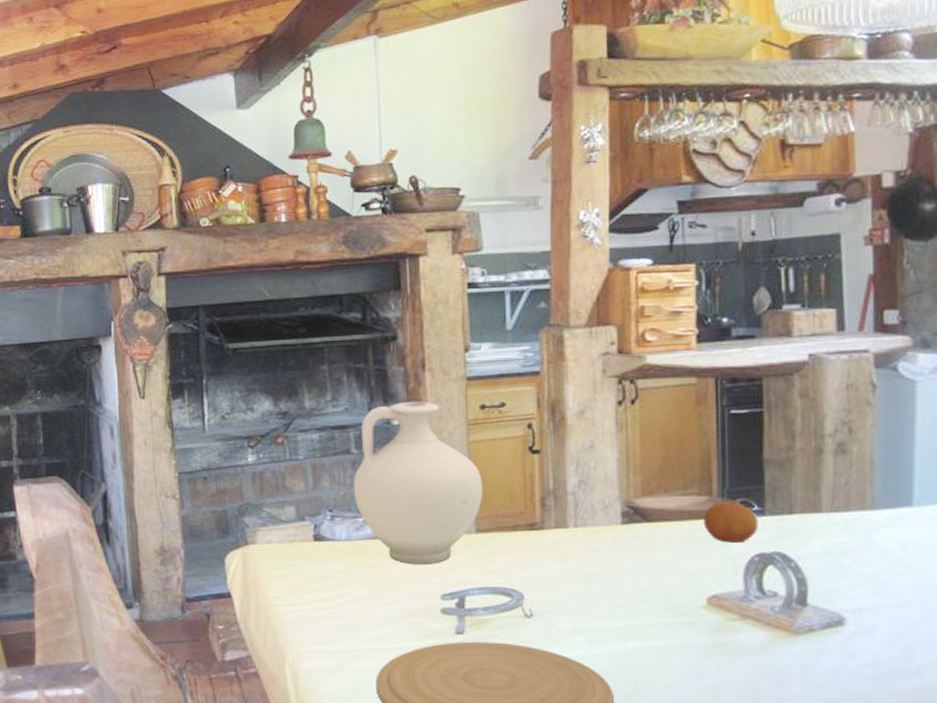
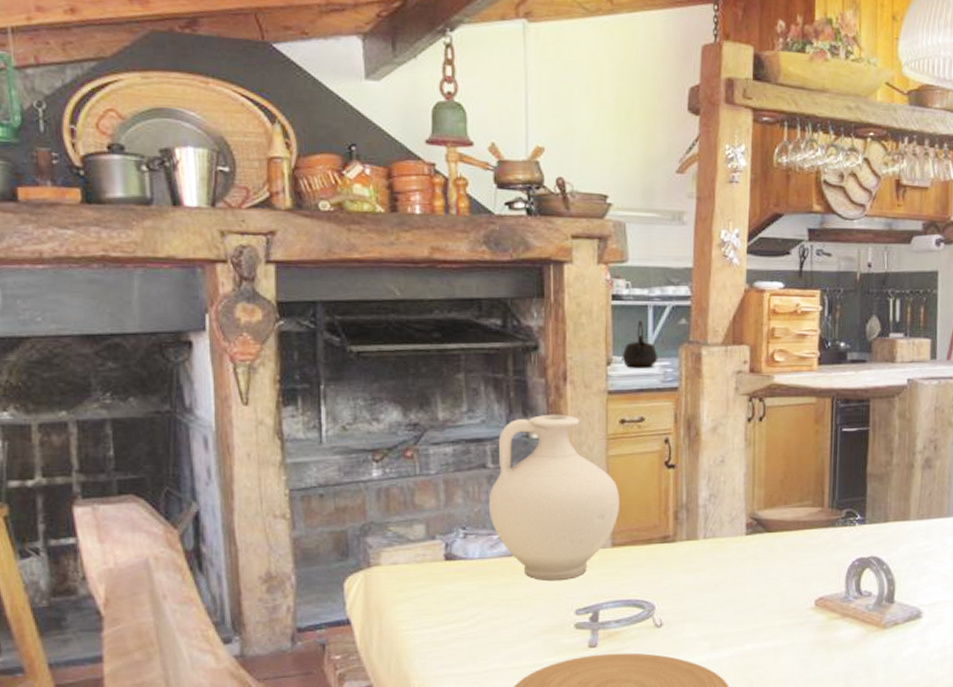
kettle: none [480,306,518,354] -> present [622,320,658,368]
fruit: present [703,500,759,543] -> none [815,511,860,549]

